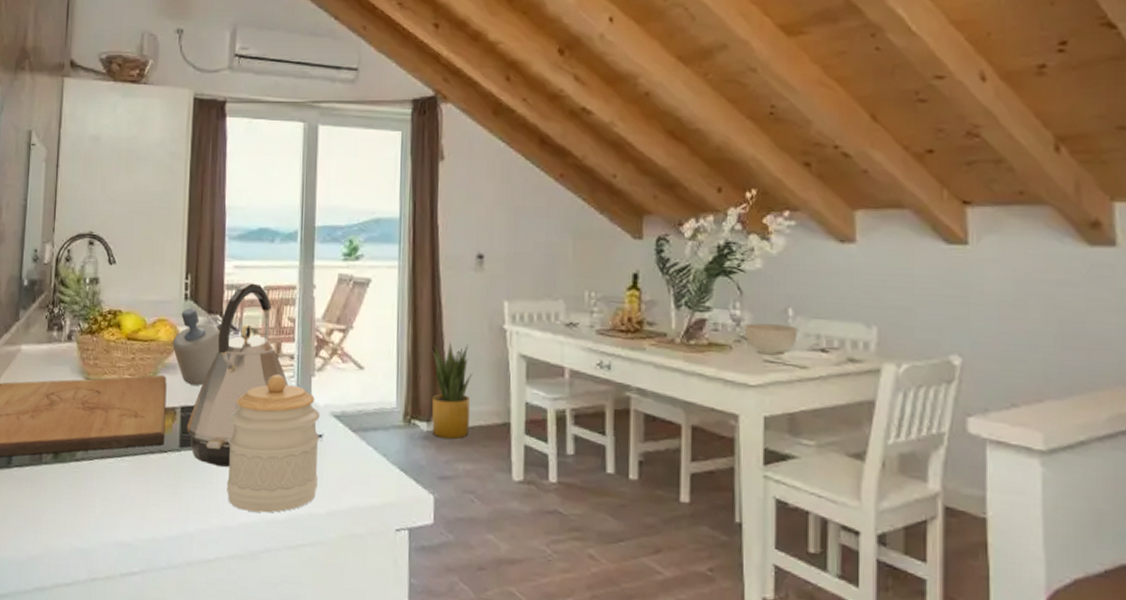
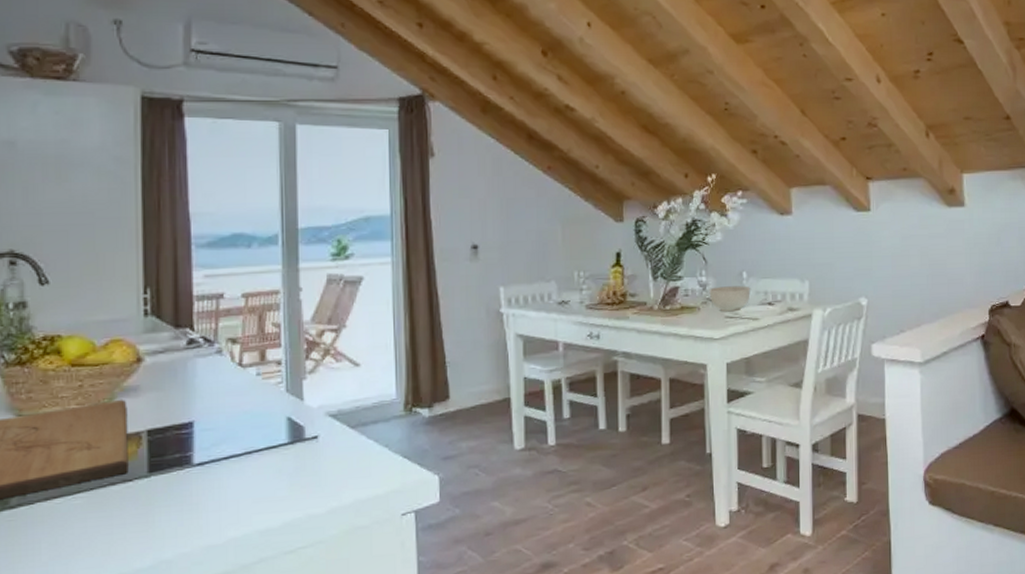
soap dispenser: present [172,307,220,386] -> none [131,323,192,406]
kettle: present [186,283,288,467] -> none [155,291,276,486]
jar: present [227,374,320,513] -> none [209,382,315,526]
planter: present [431,343,473,439] -> none [430,330,472,422]

